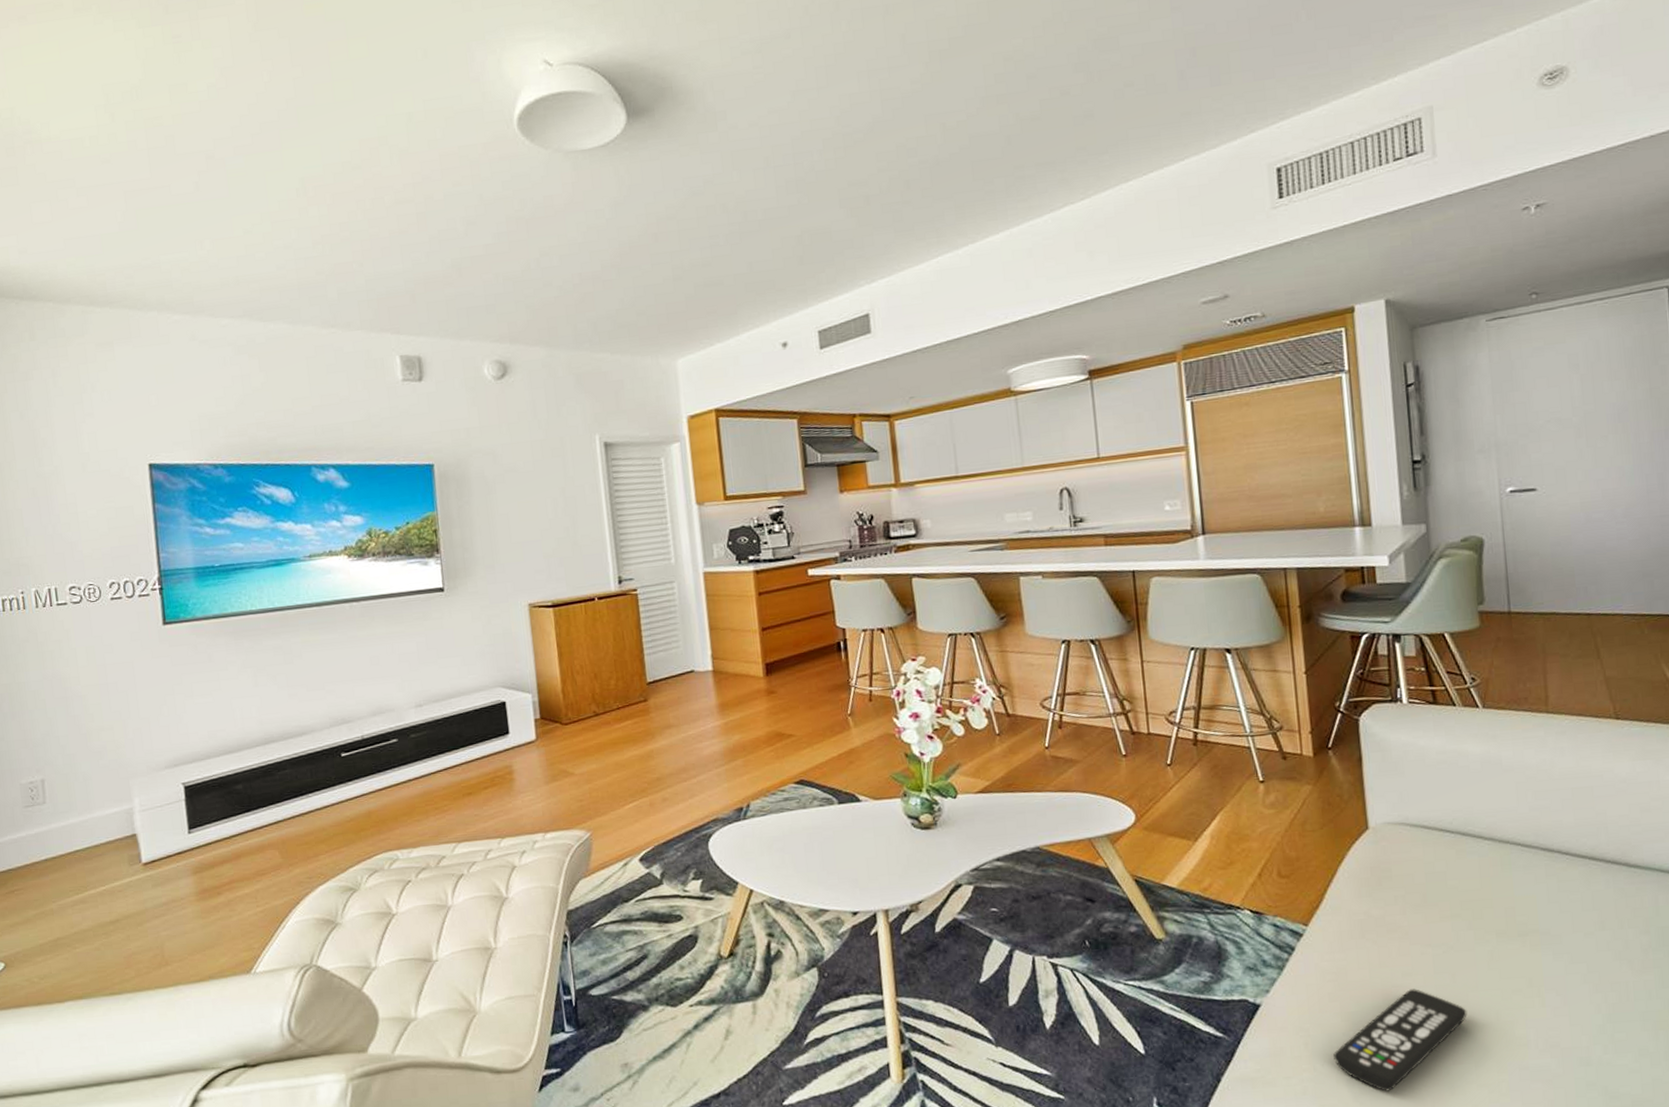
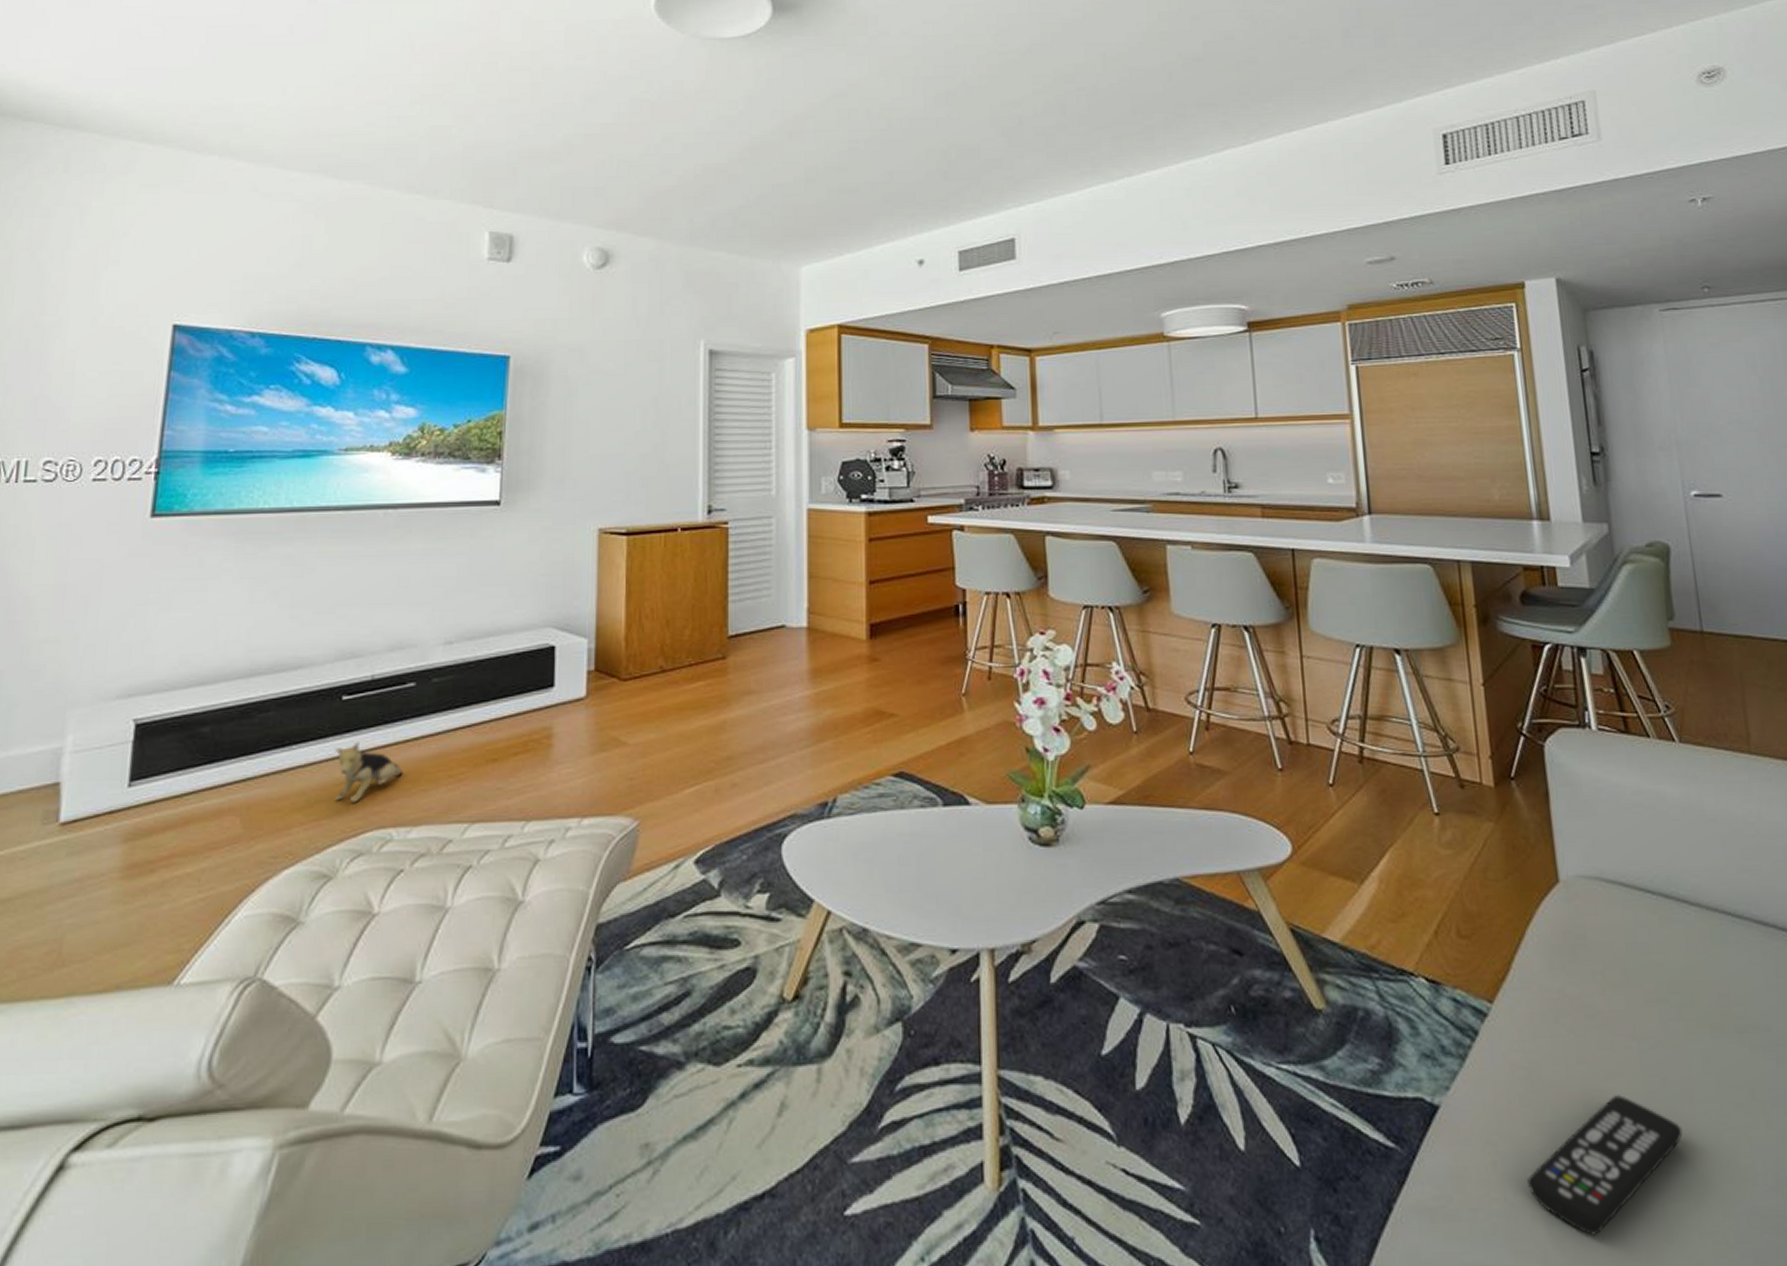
plush toy: none [342,788,399,834] -> present [335,742,403,803]

